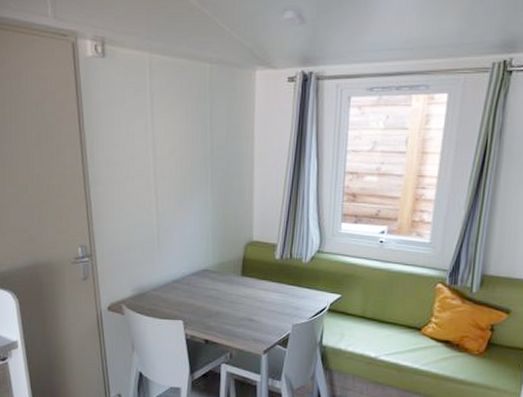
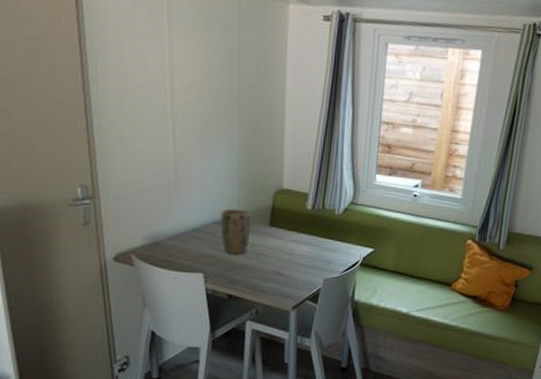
plant pot: none [197,261,225,302] -> present [220,208,251,254]

